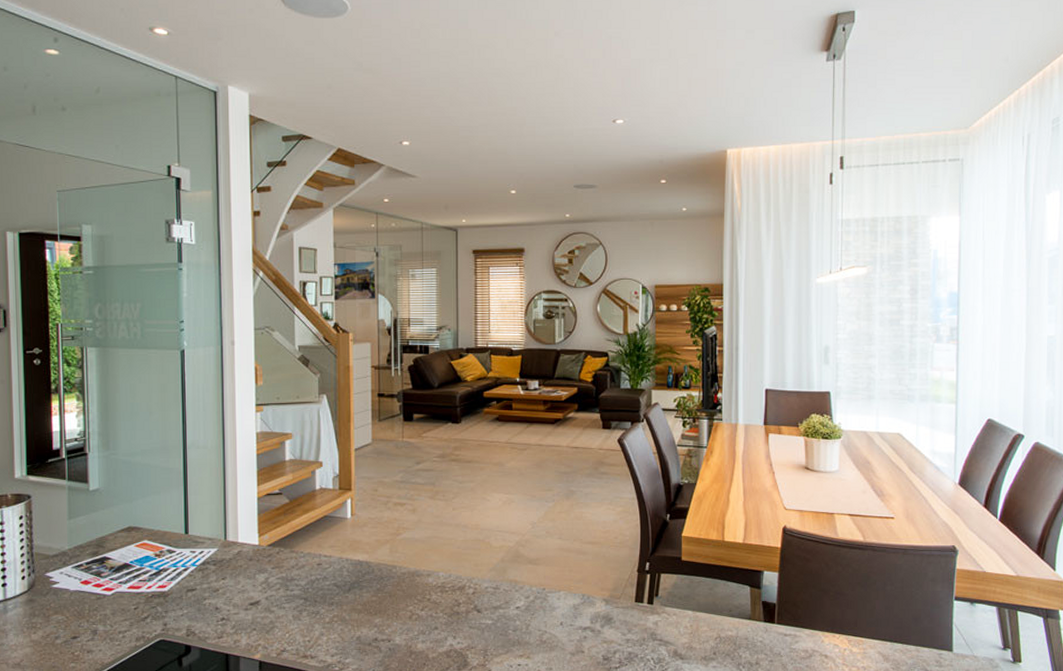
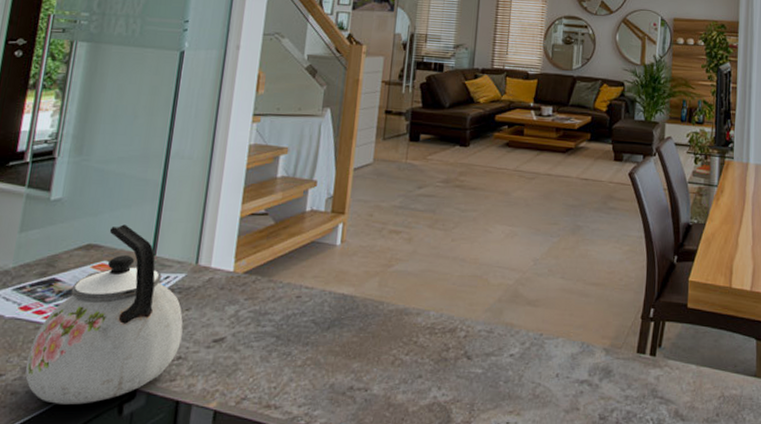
kettle: none [95,508,222,659] -> present [25,224,183,405]

